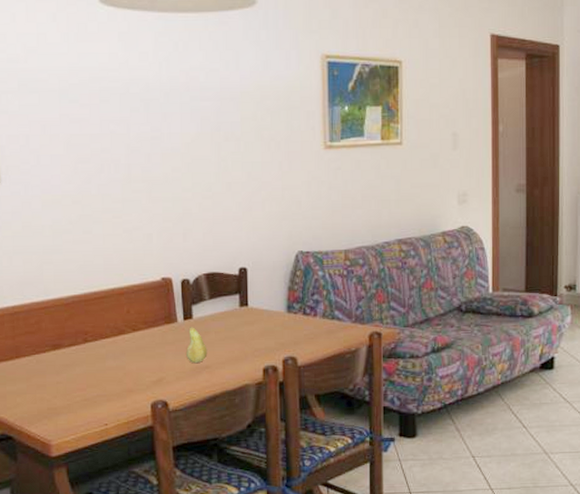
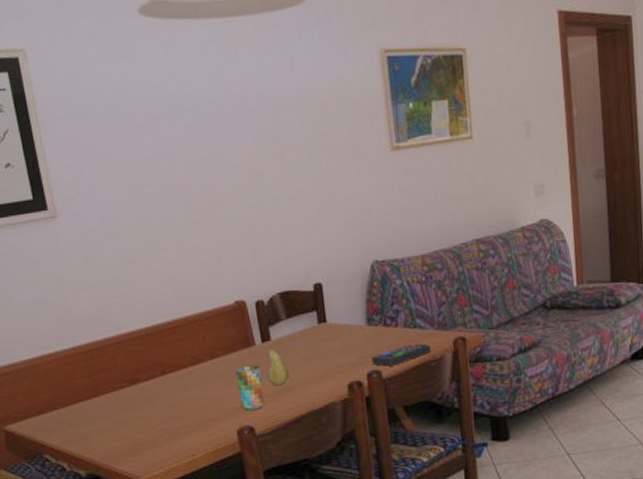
cup: none [155,341,181,385] -> present [235,365,264,411]
remote control: none [288,334,347,354] -> present [371,343,431,367]

